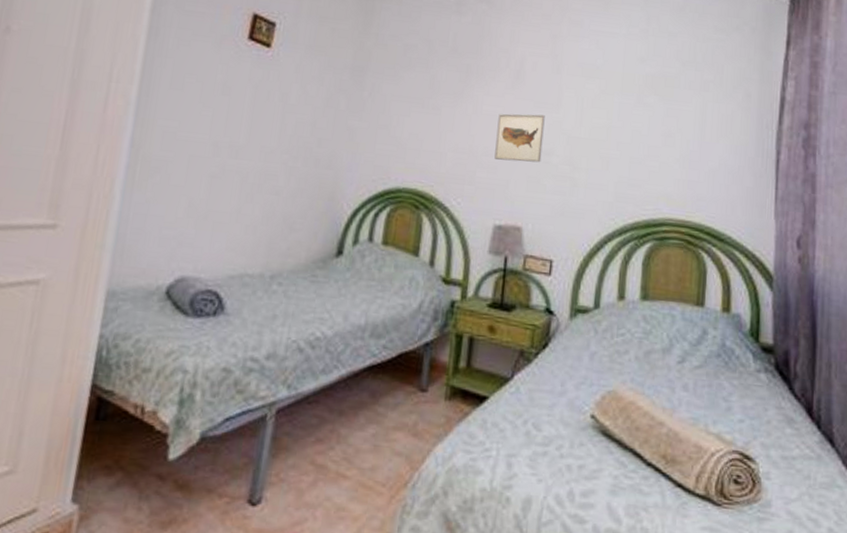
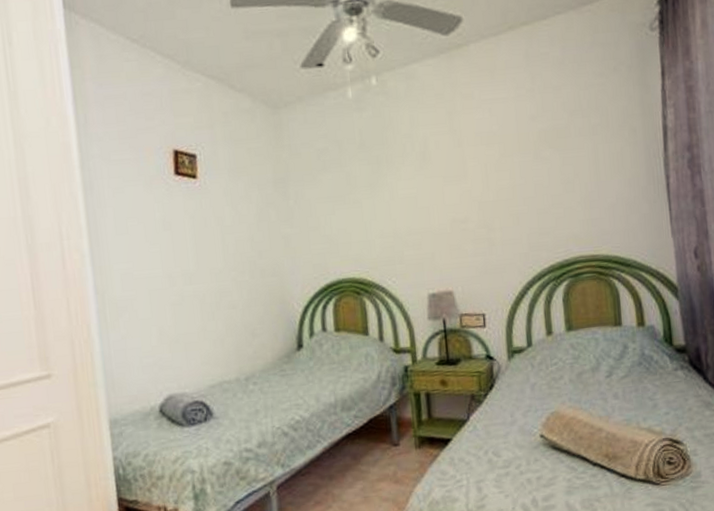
wall art: present [494,113,545,163] -> none [413,188,459,236]

